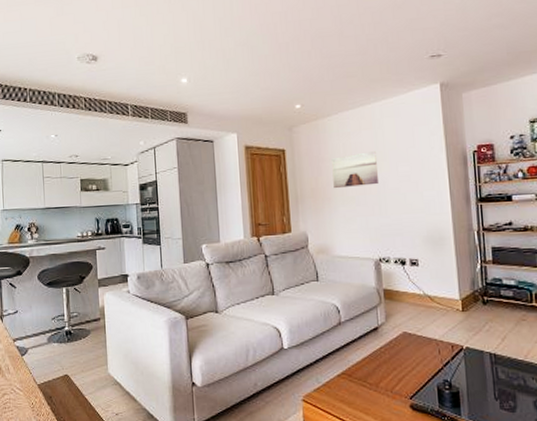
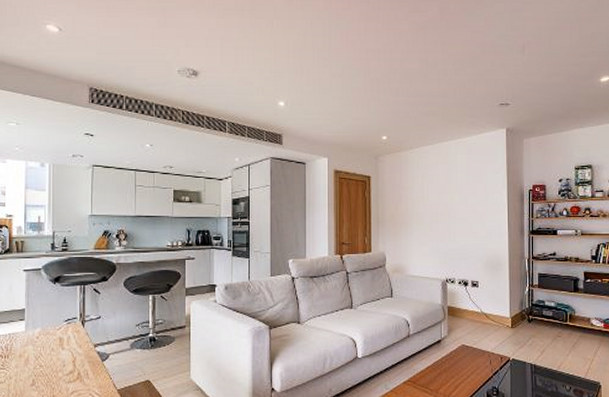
wall art: present [332,151,378,189] -> none [411,184,449,215]

